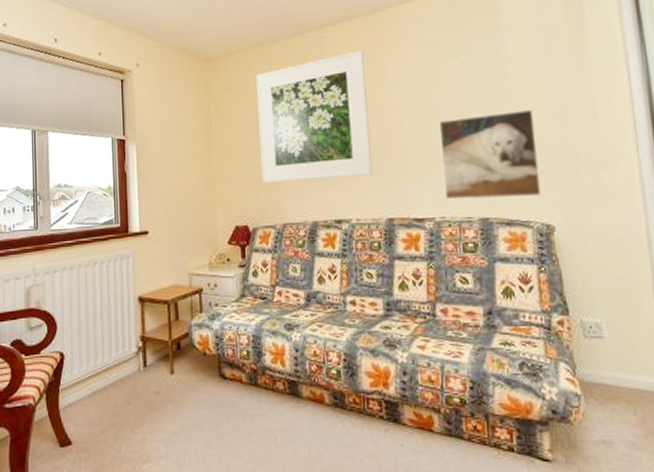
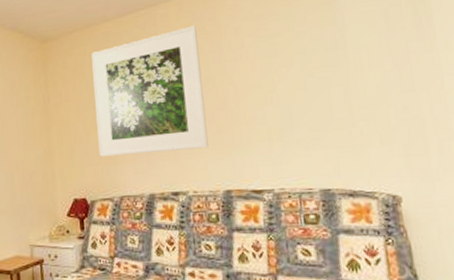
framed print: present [438,108,542,200] -> none [275,77,386,171]

